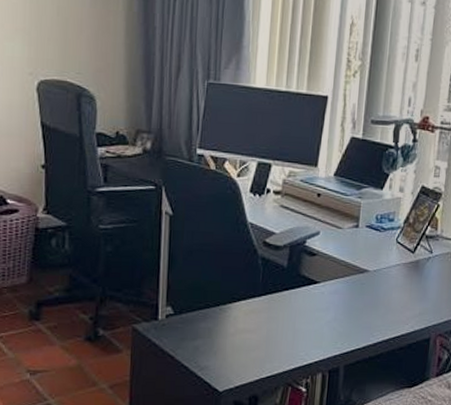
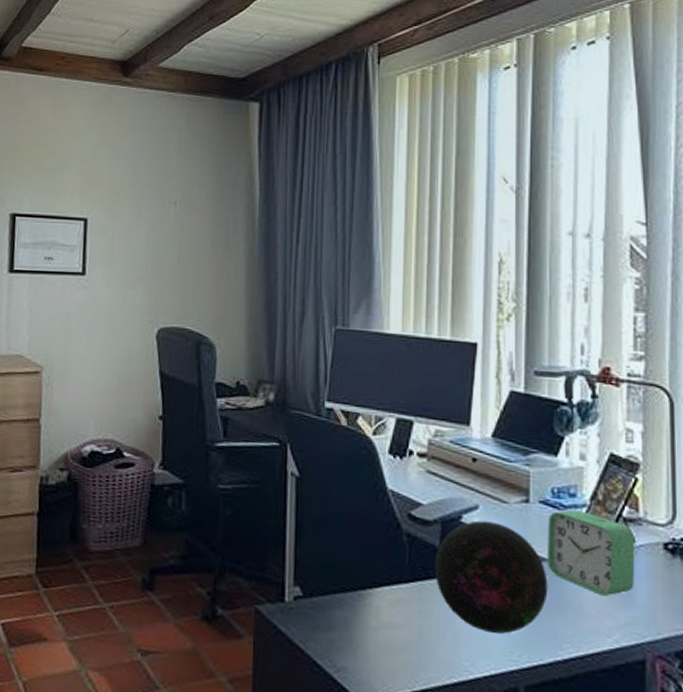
decorative orb: none [282,244,367,329] -> present [434,520,548,634]
alarm clock: none [367,231,433,295] -> present [546,509,635,596]

